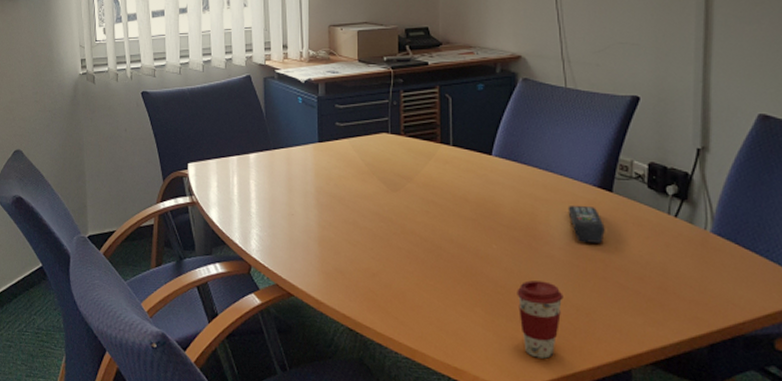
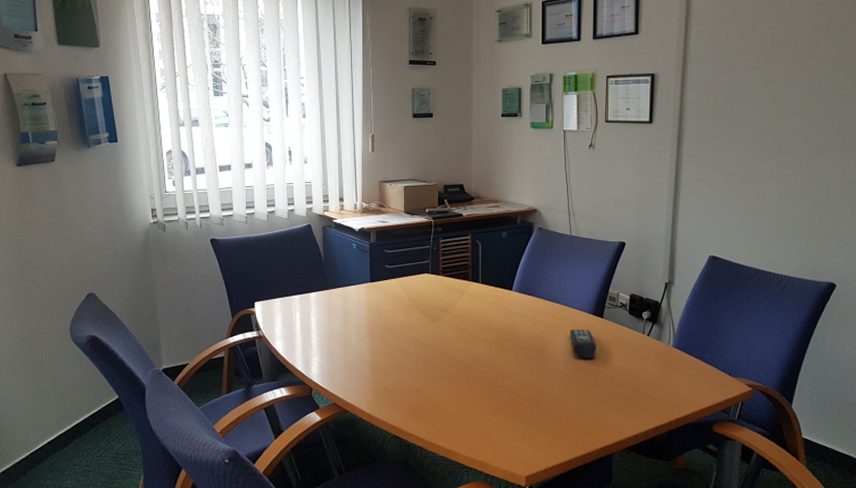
coffee cup: present [517,280,563,359] -> none [529,390,564,450]

